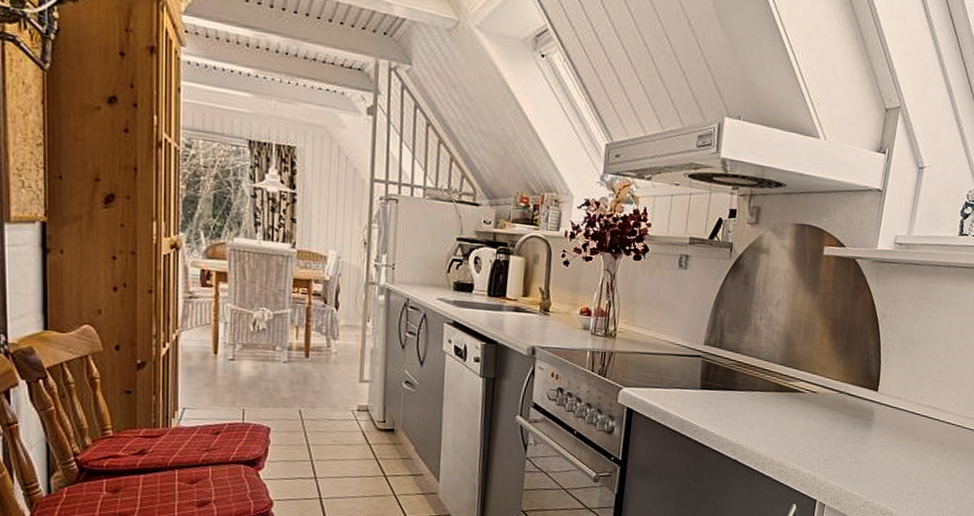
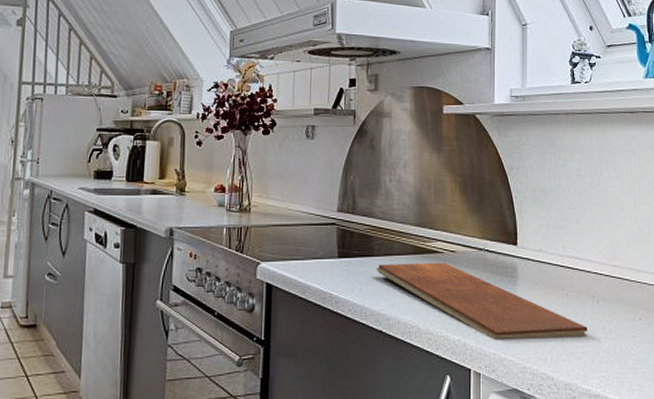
chopping board: none [737,398,932,480] -> present [376,262,588,339]

